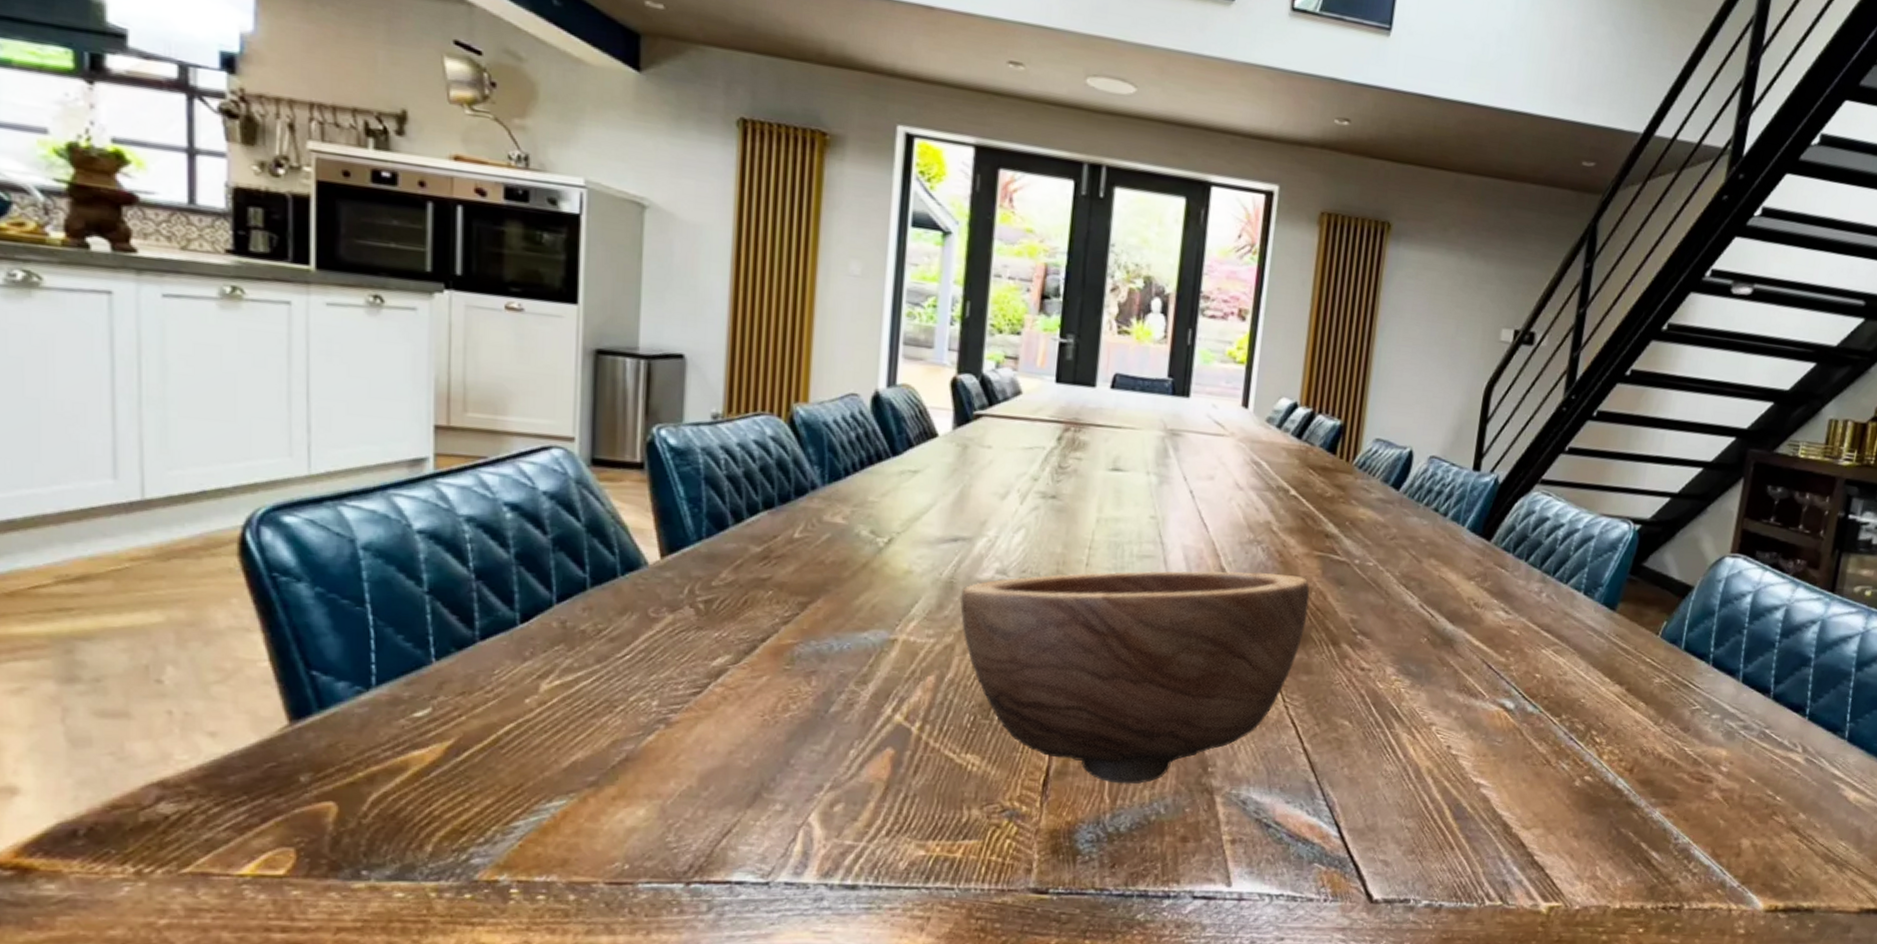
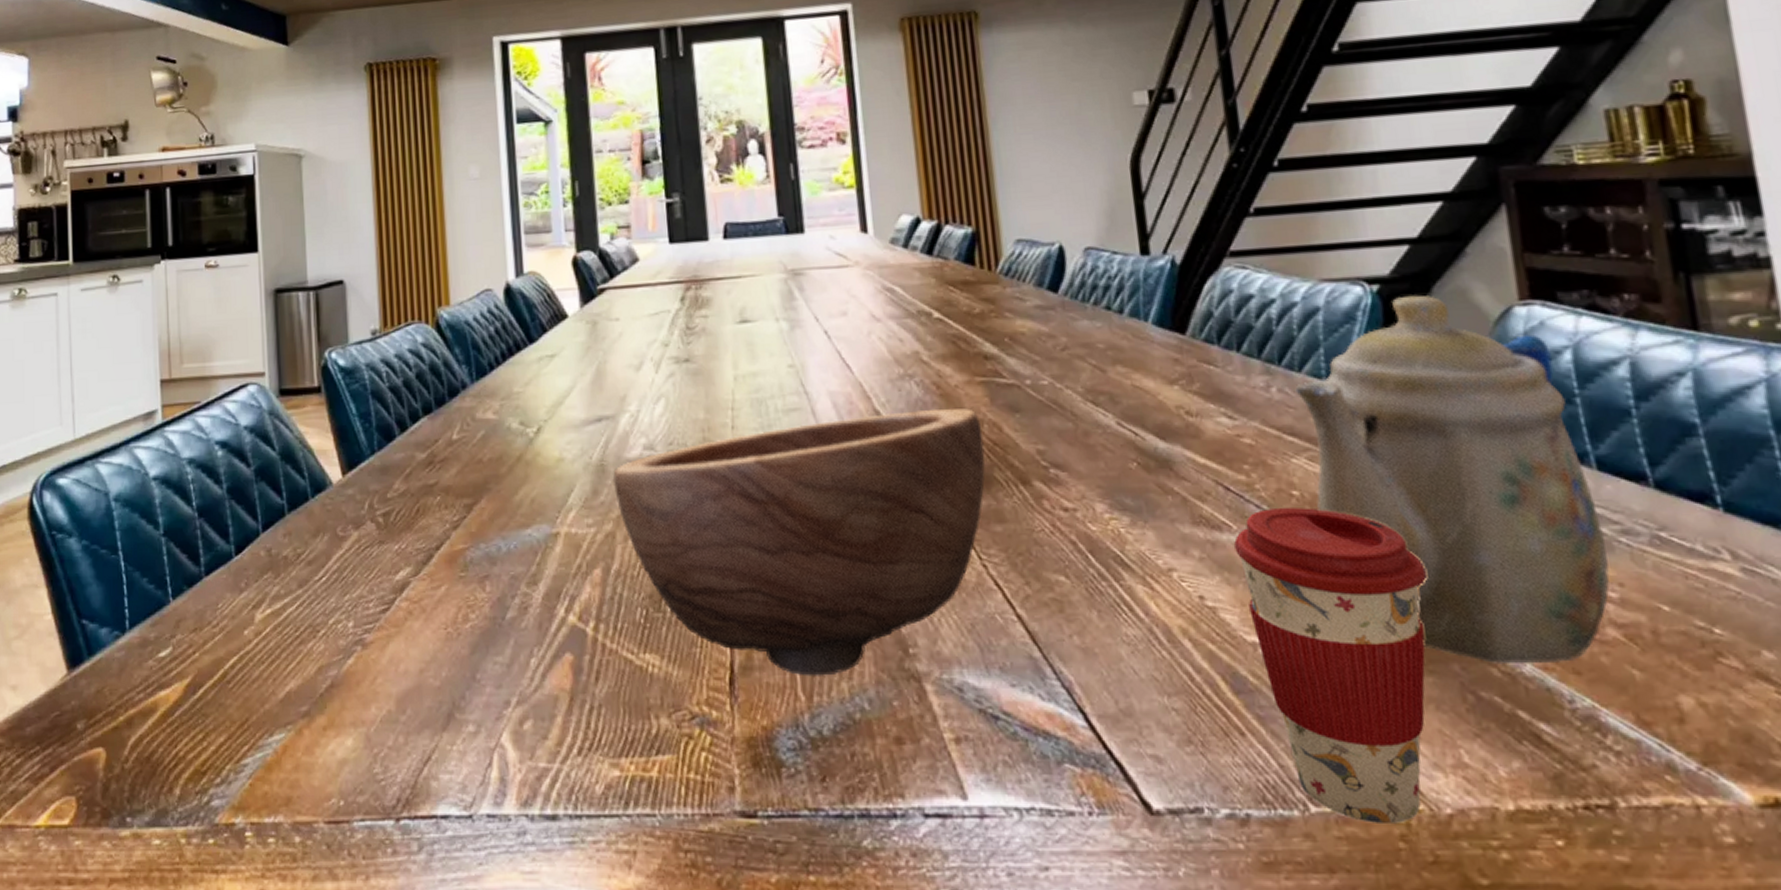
coffee cup: none [1481,685,1611,915] -> present [1234,507,1427,825]
teapot: none [1550,537,1739,812] -> present [1295,295,1611,663]

